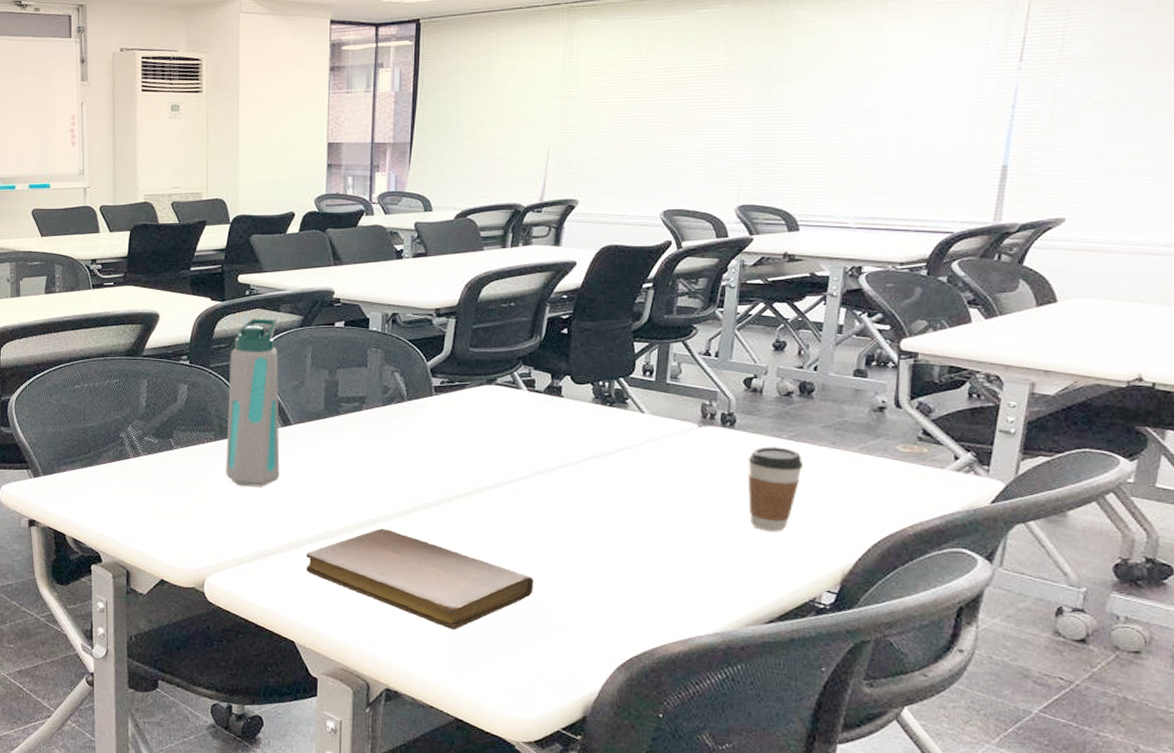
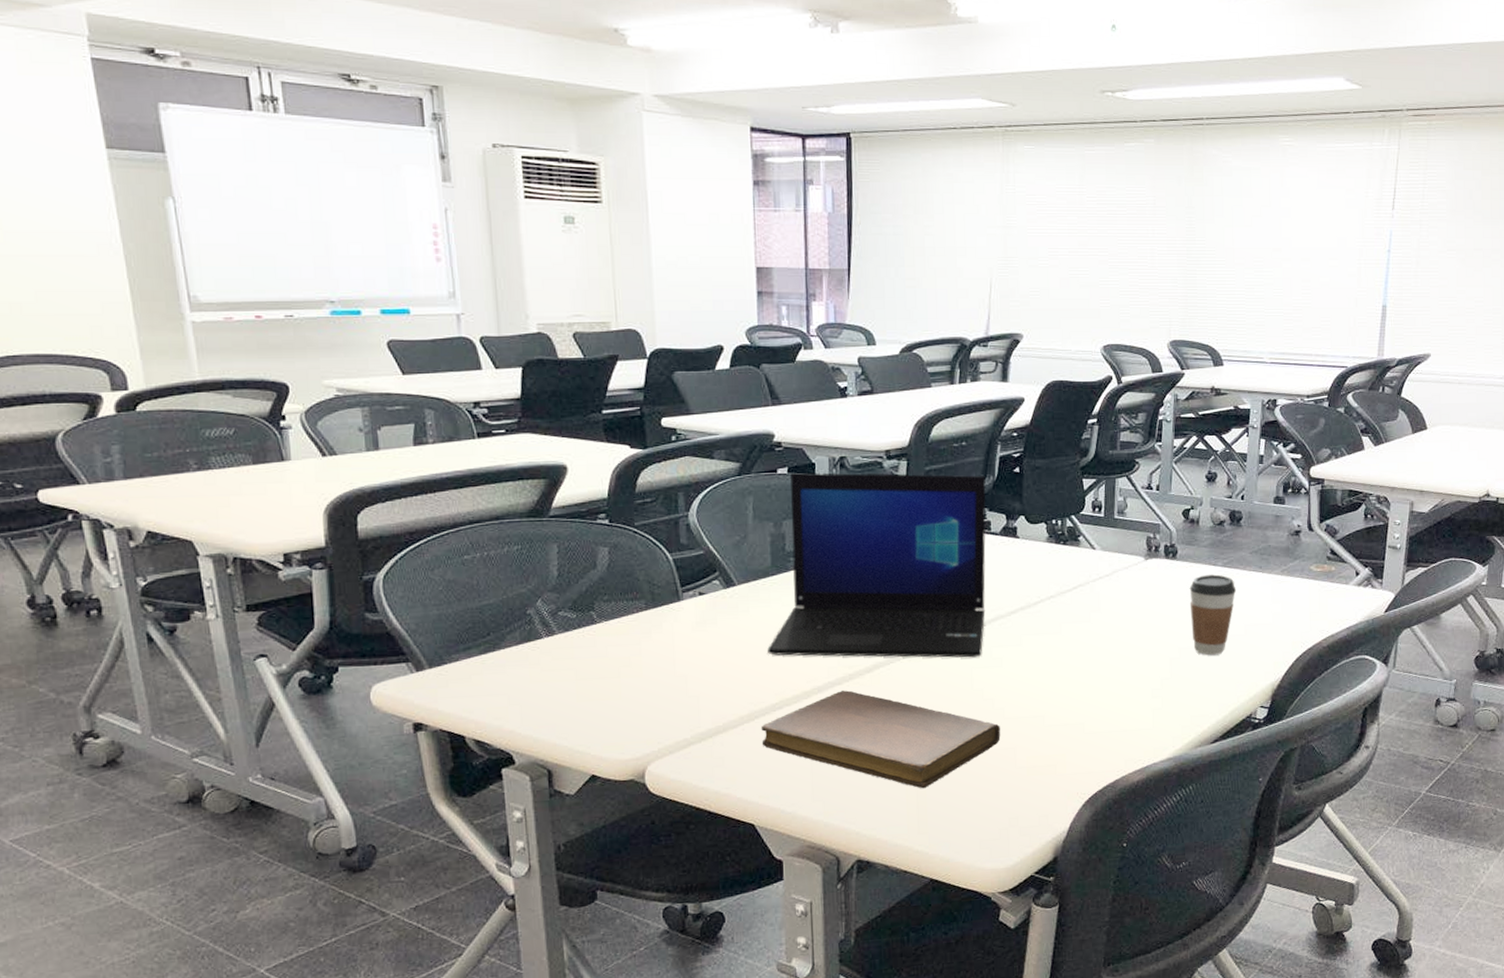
water bottle: present [226,318,280,487] -> none [658,467,725,659]
laptop: none [316,326,532,510] -> present [768,472,986,658]

